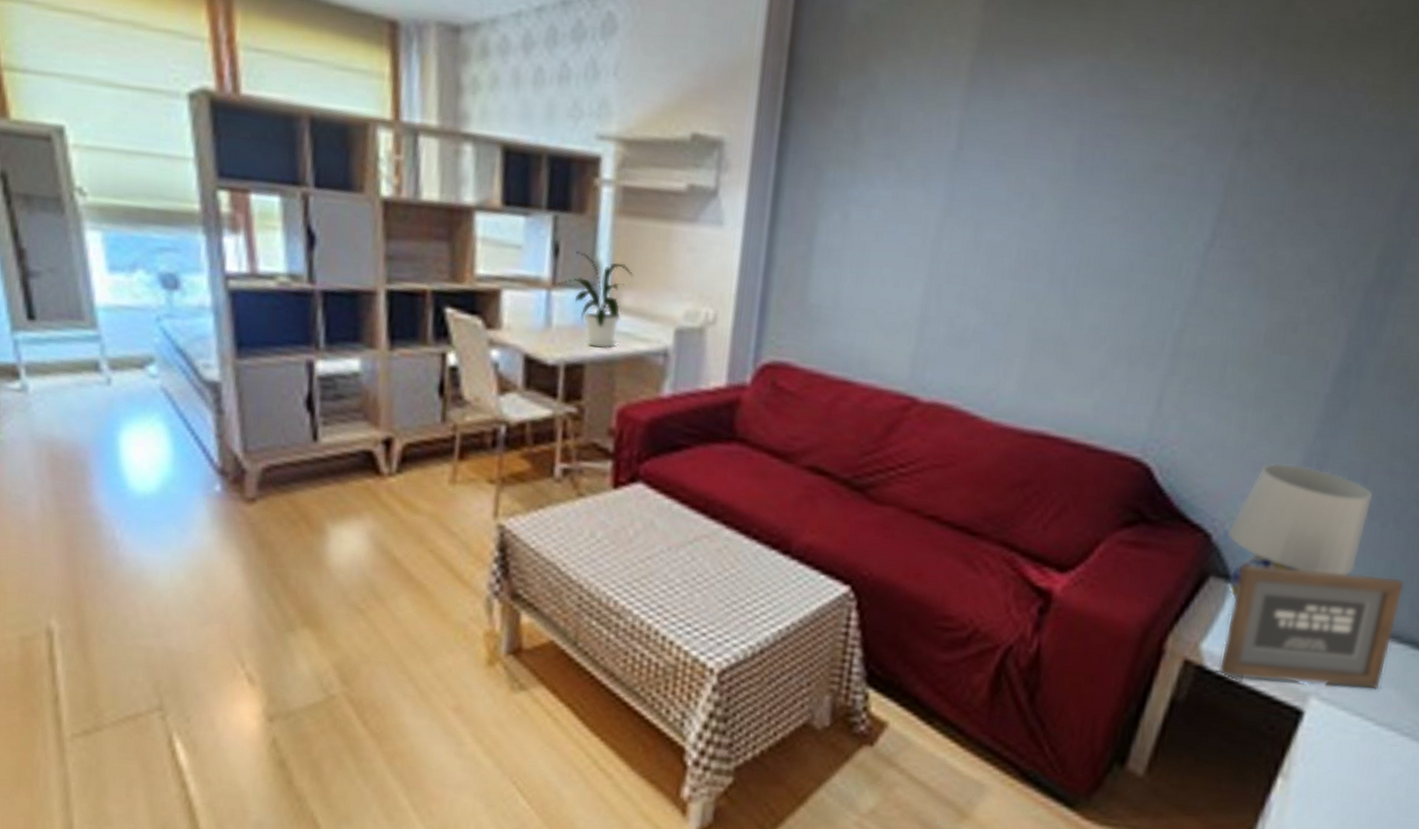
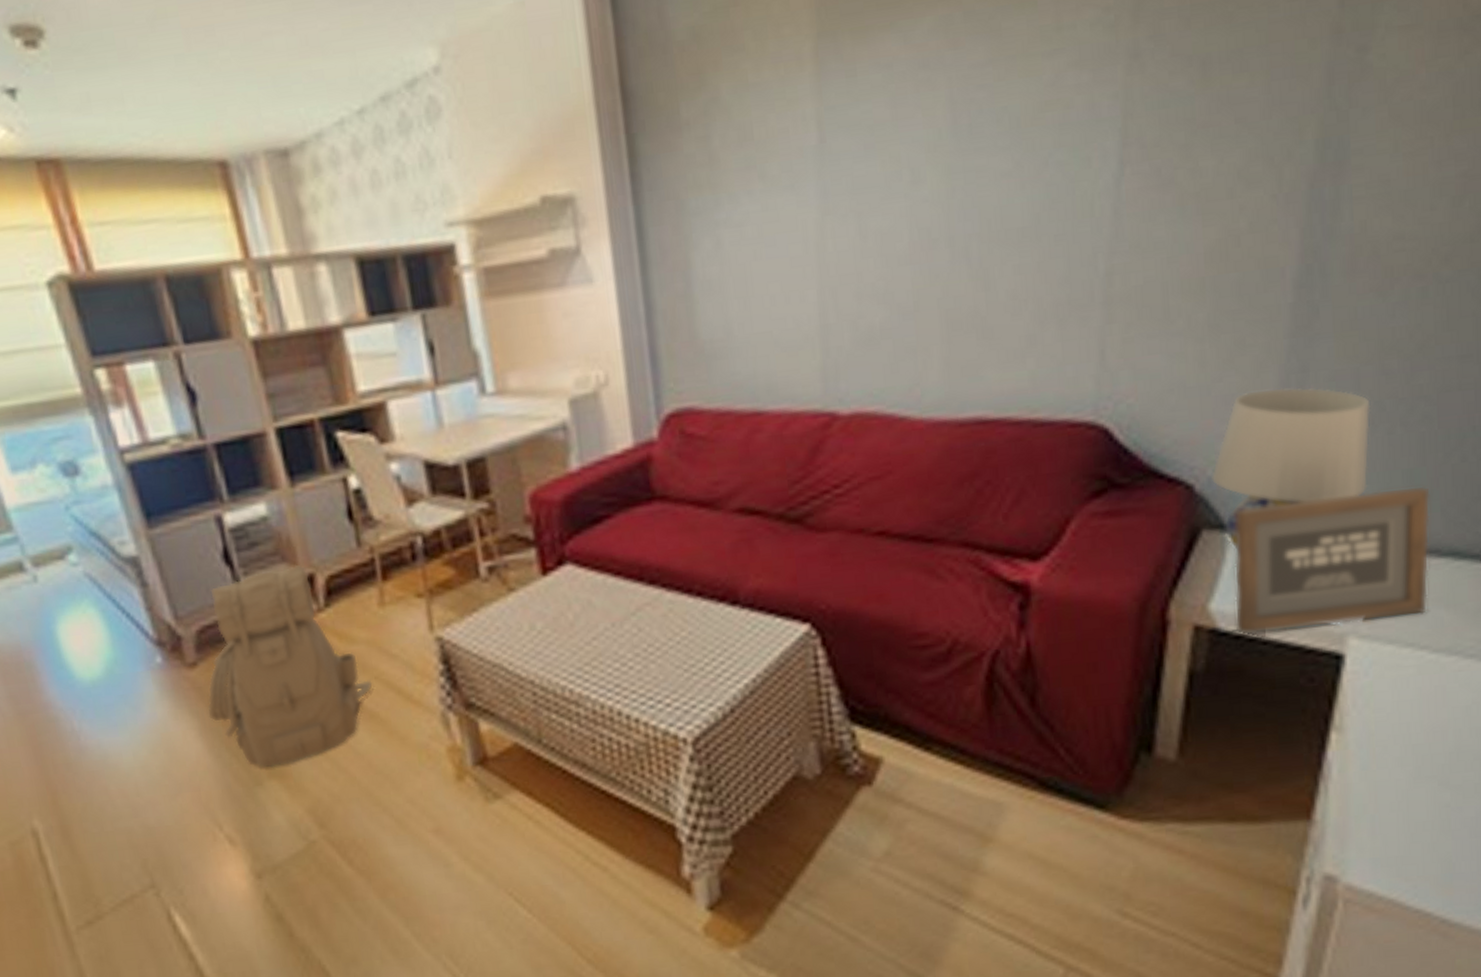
backpack: none [256,425,426,617] -> present [207,564,373,768]
house plant: present [558,251,633,349] -> none [441,344,514,438]

